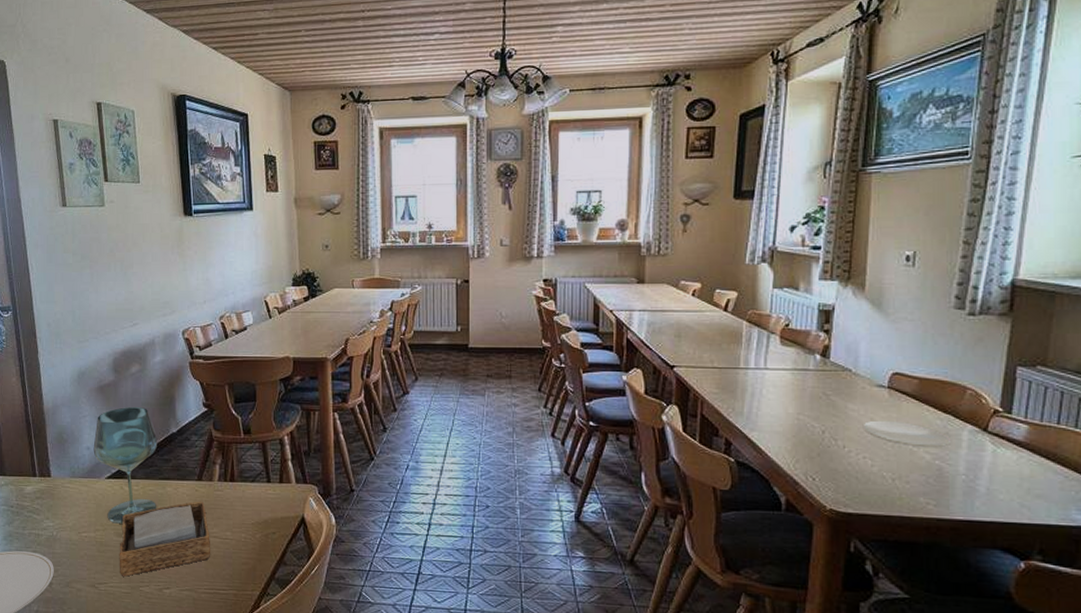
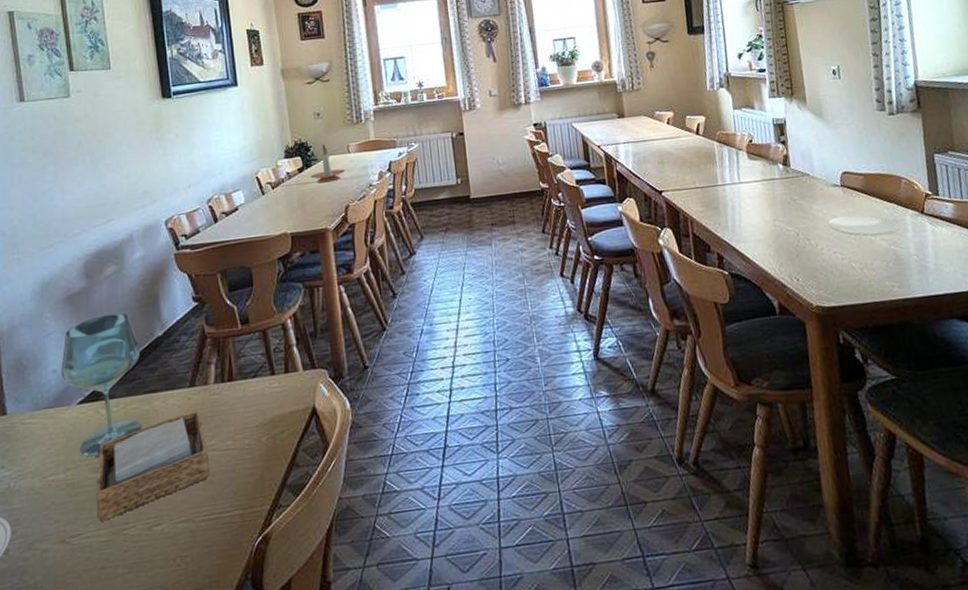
candle holder: none [314,276,349,314] -> present [310,144,346,184]

